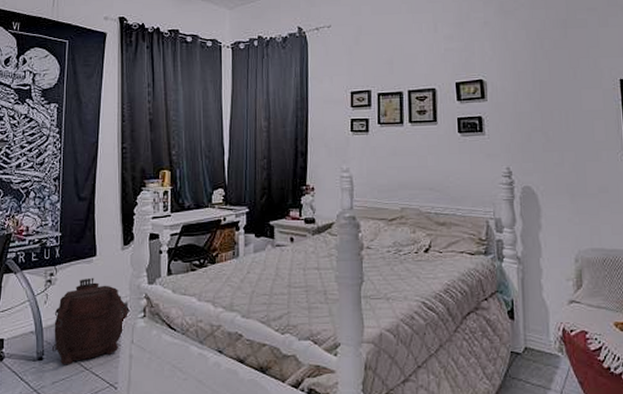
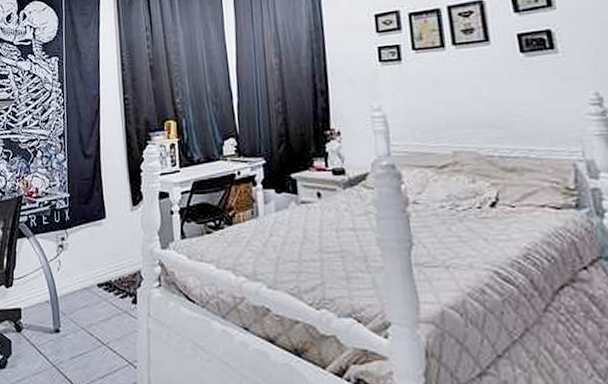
backpack: present [52,277,128,364] -> none [68,242,143,338]

